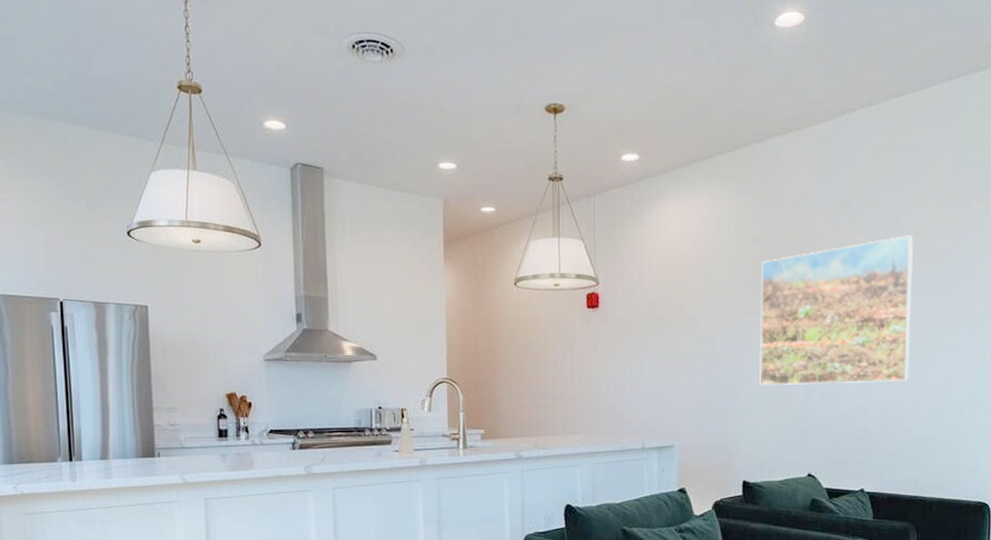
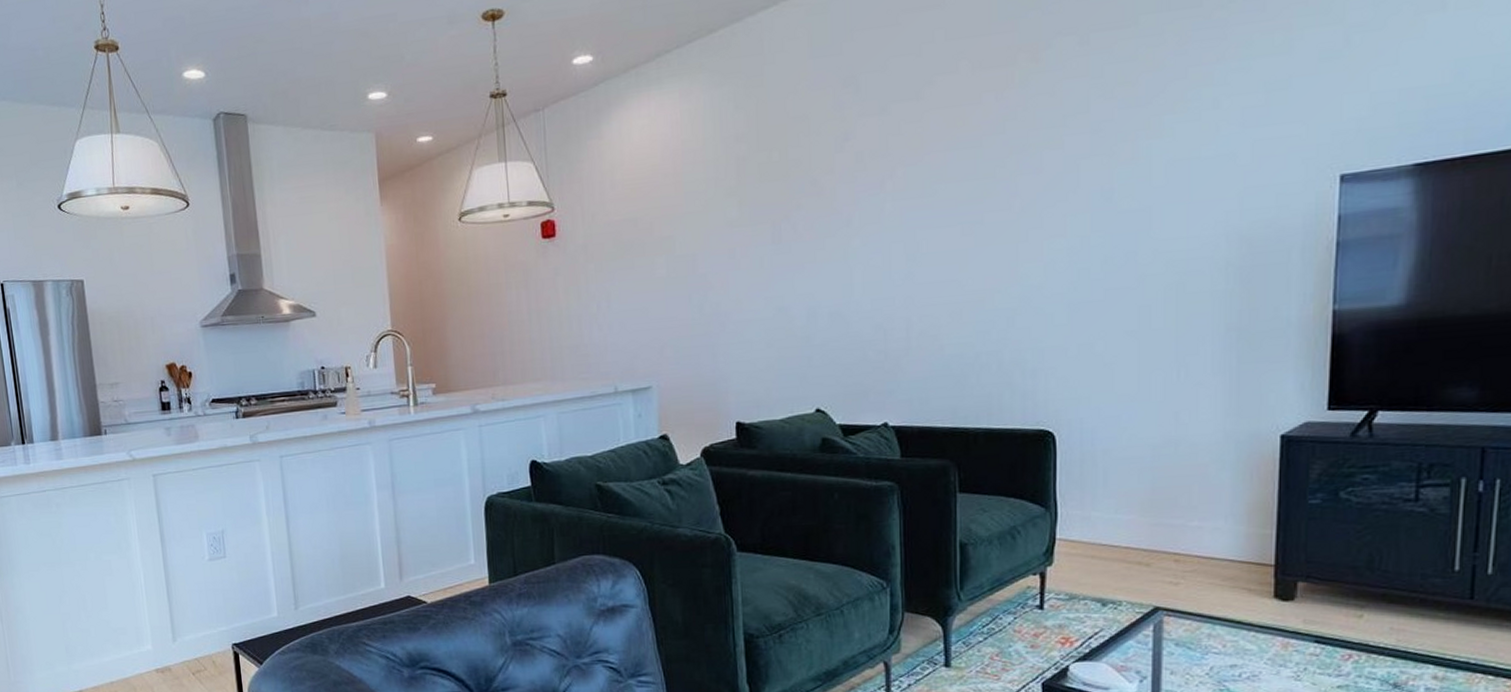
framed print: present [760,235,913,386] -> none [747,111,941,309]

